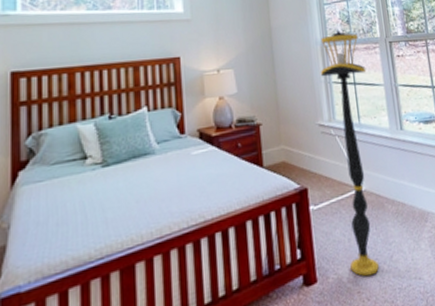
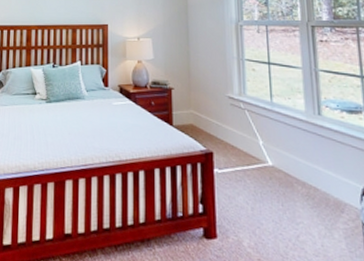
floor lamp: present [320,29,379,277] -> none [233,10,283,248]

